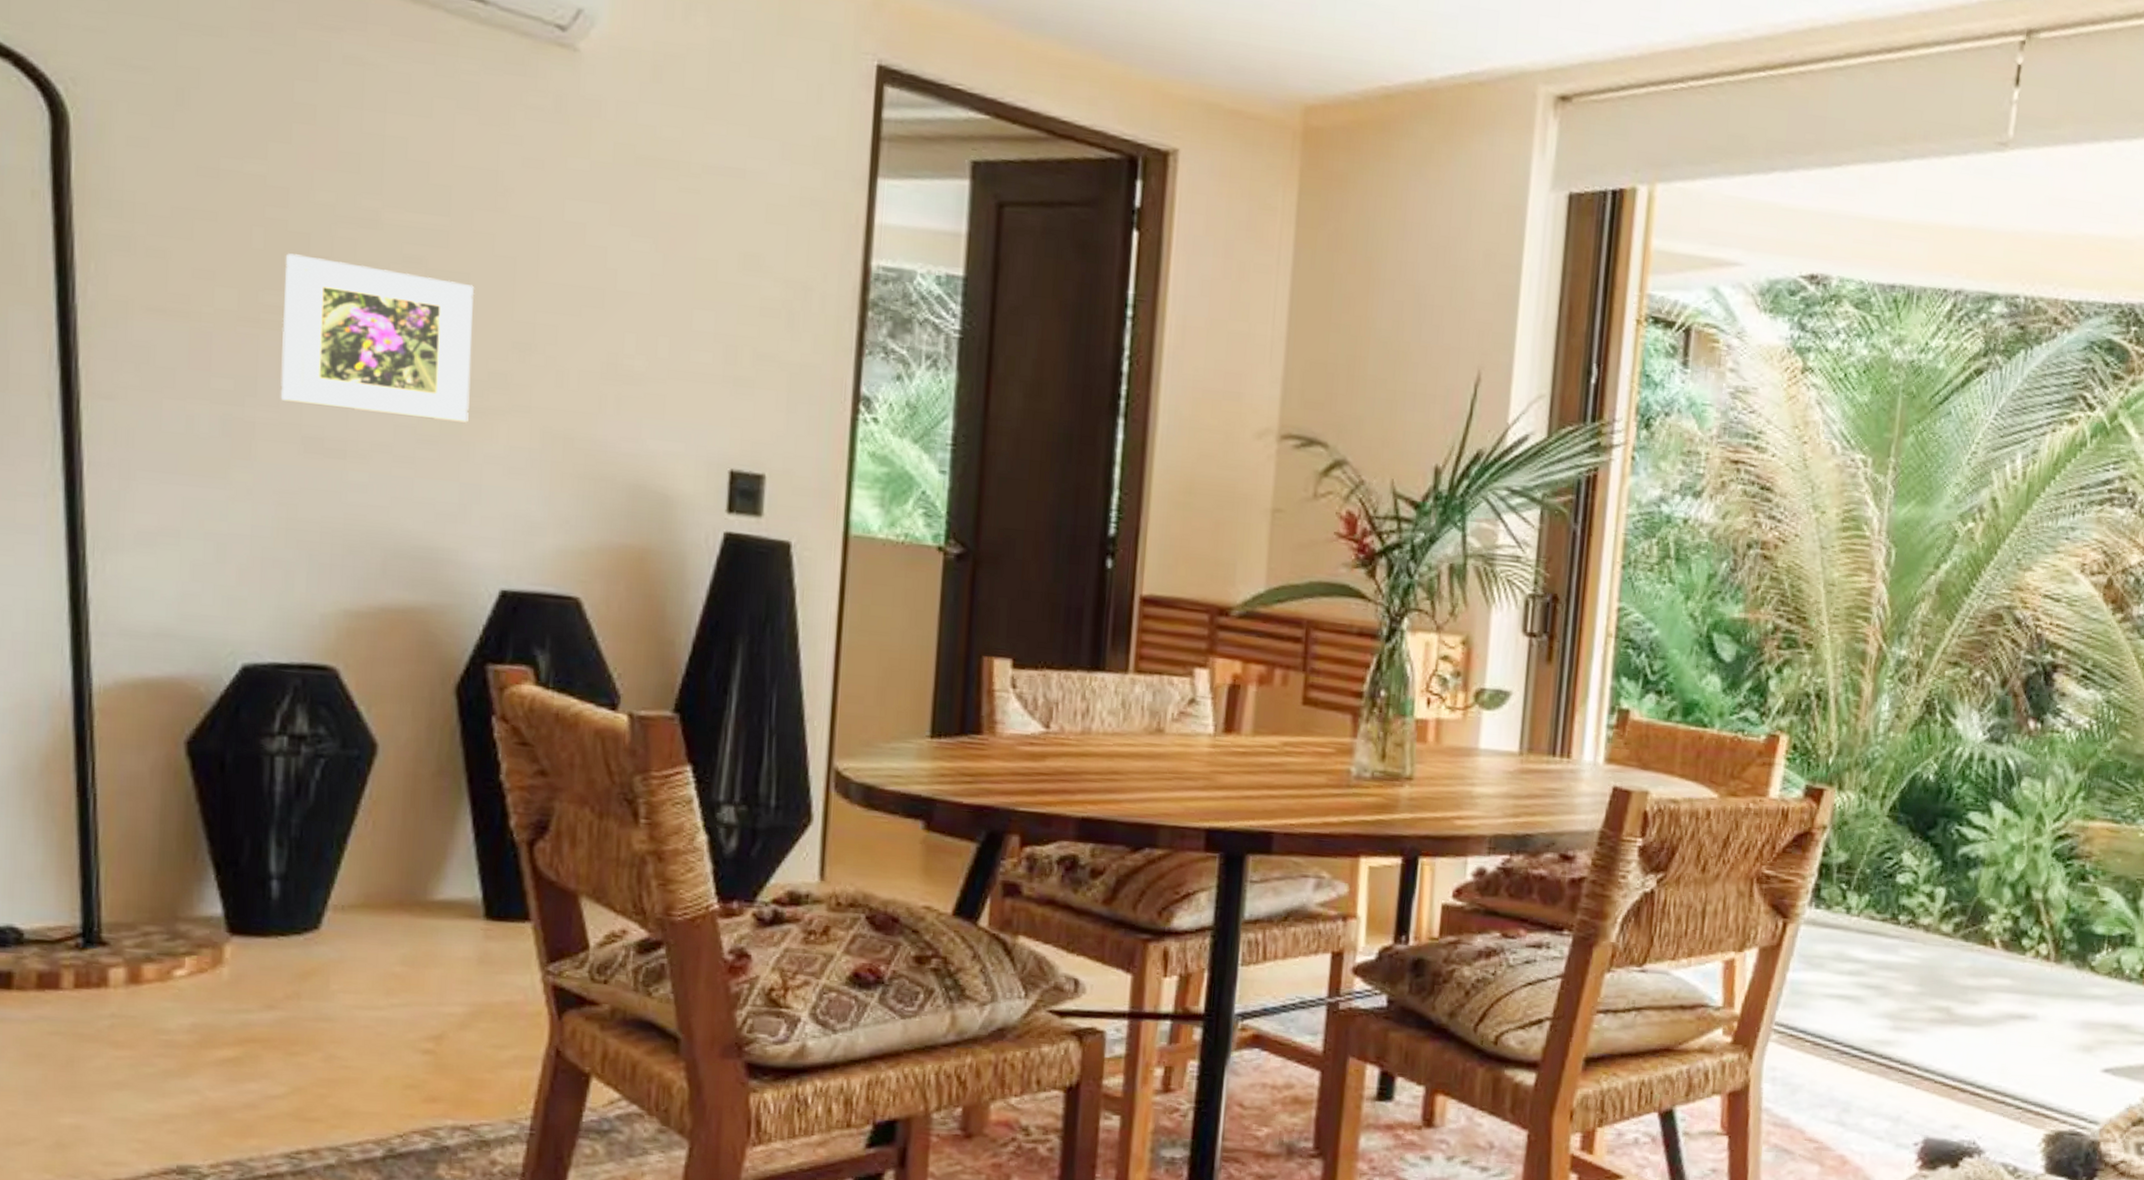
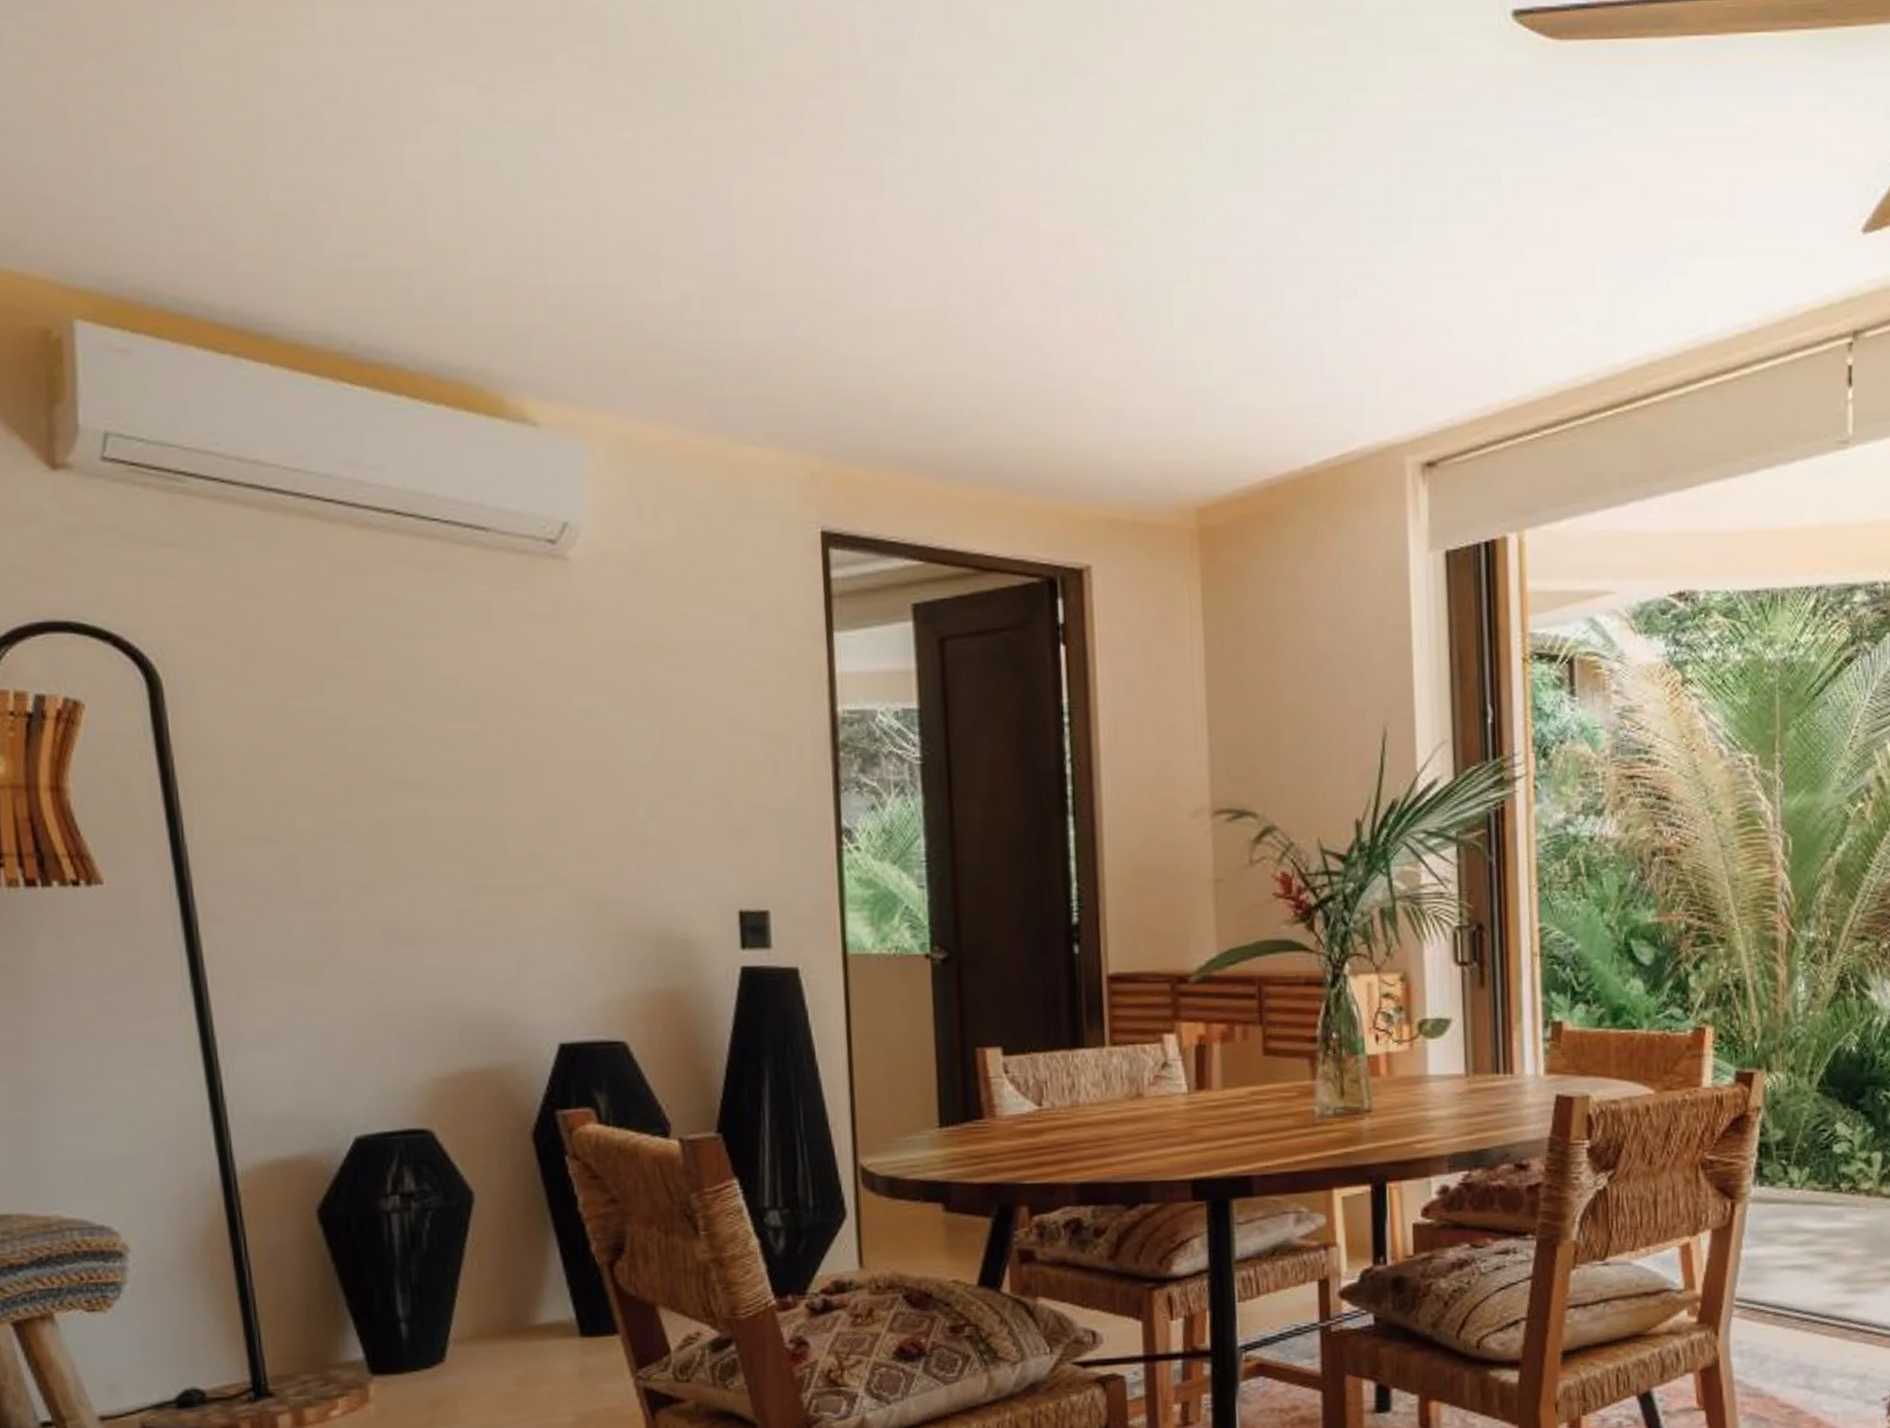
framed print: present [280,253,475,423] -> none [349,773,515,903]

